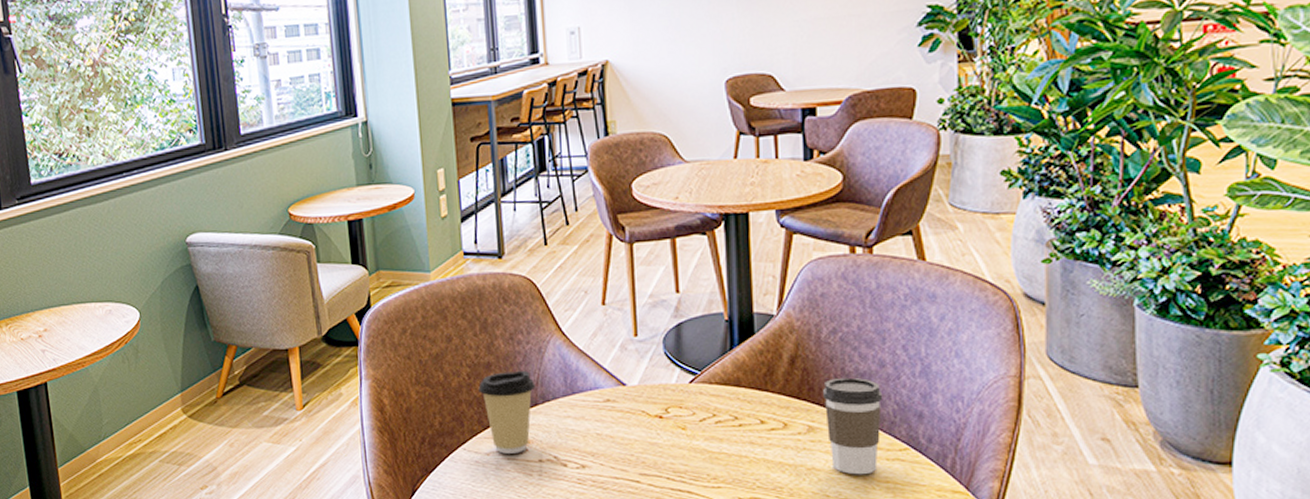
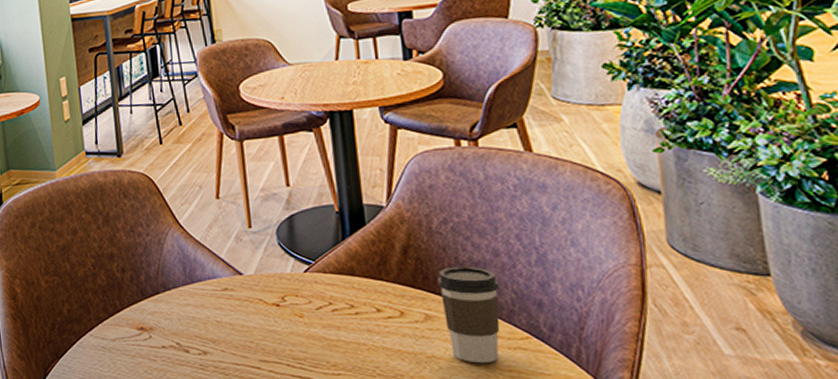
coffee cup: present [478,370,536,454] -> none [103,260,157,340]

